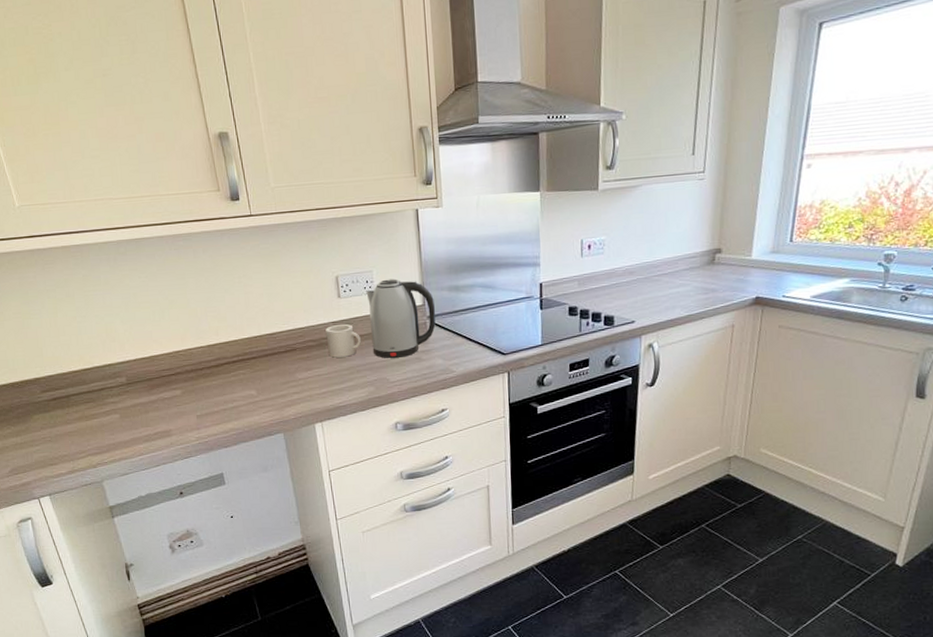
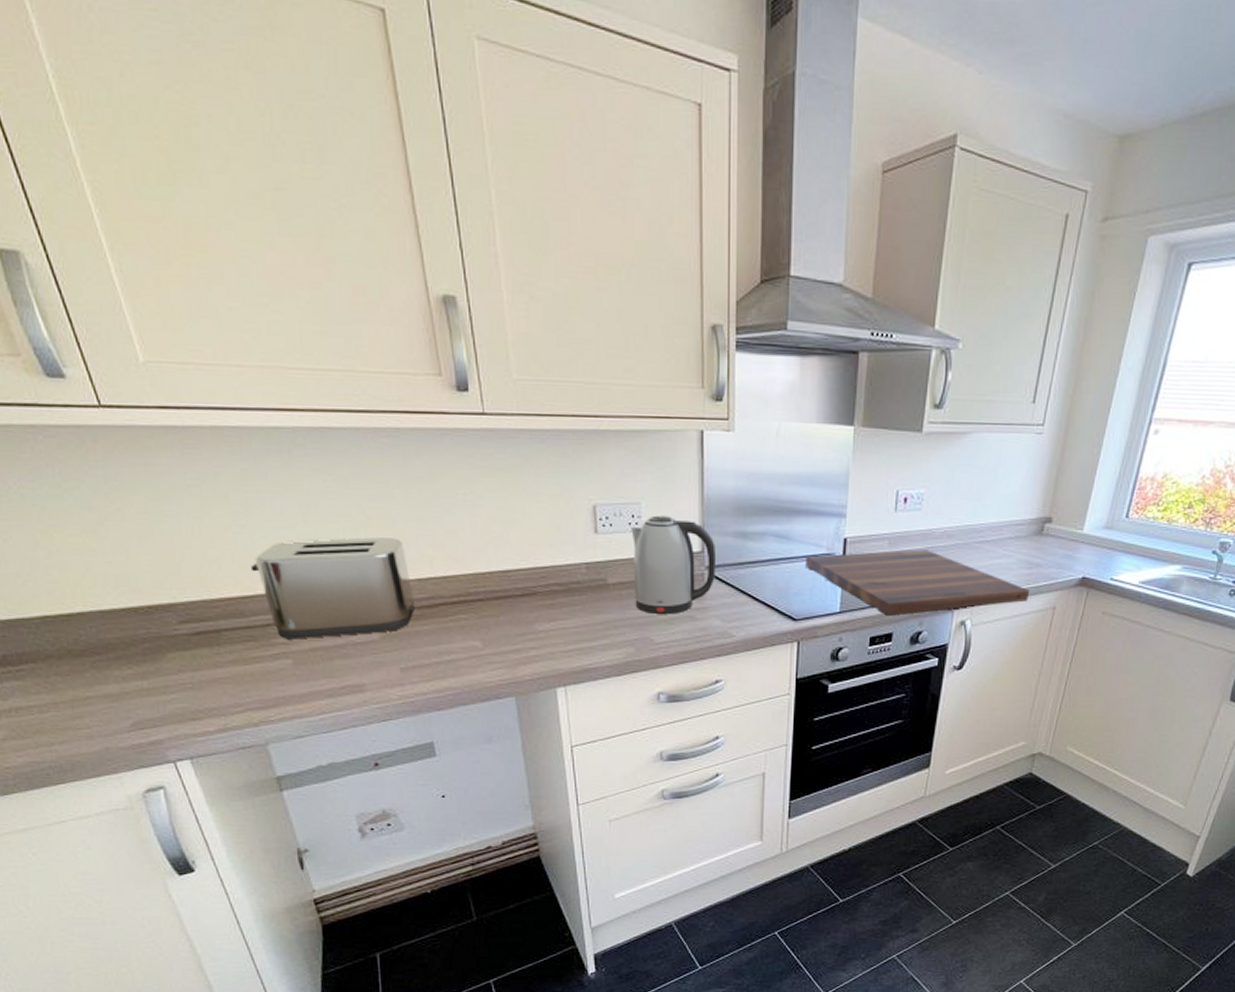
toaster: none [89,315,207,399] -> present [250,537,416,640]
mug: present [325,323,362,358] -> none [576,566,622,608]
cutting board: none [509,286,709,345] -> present [806,549,1030,616]

